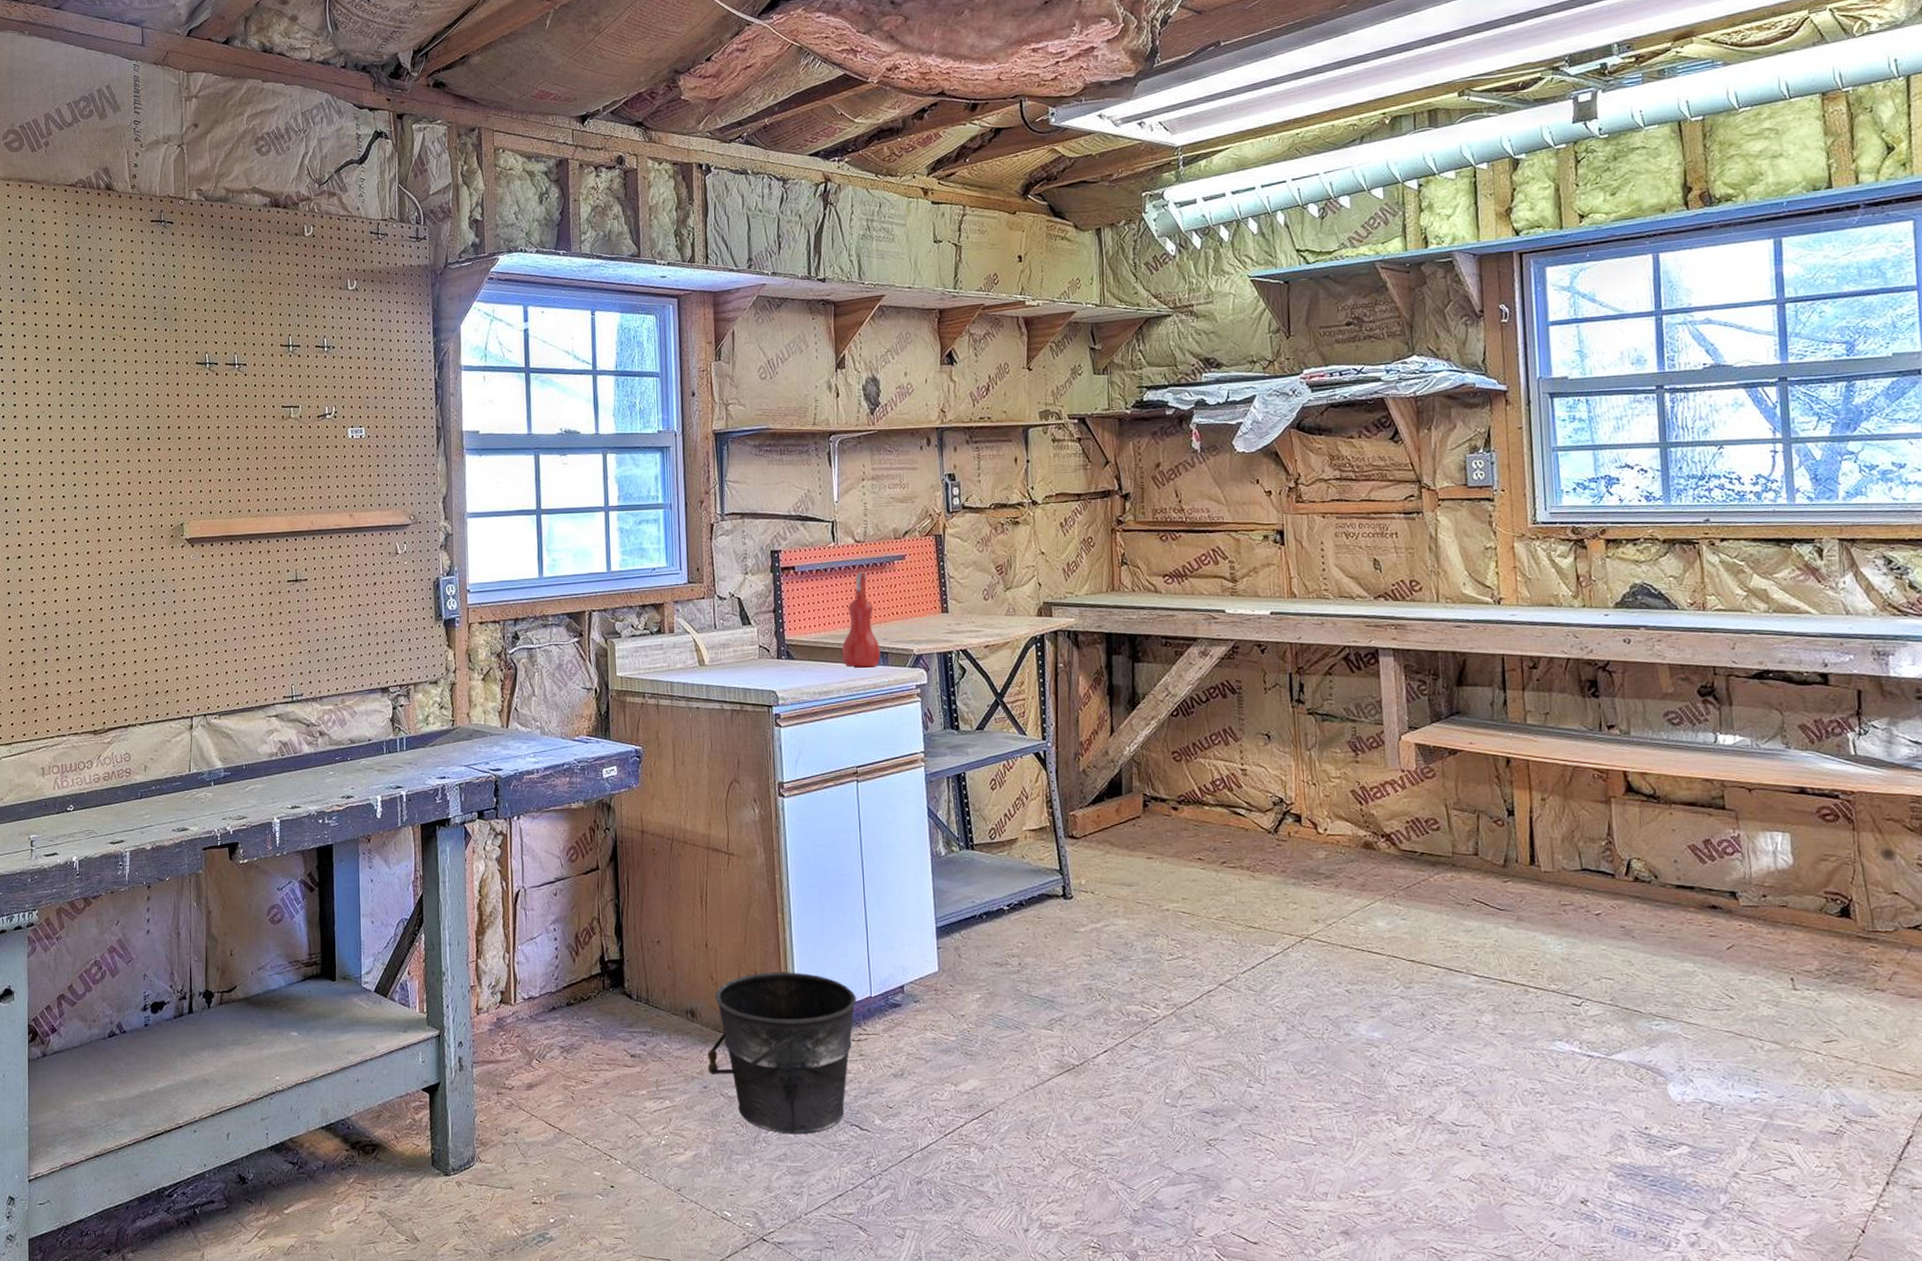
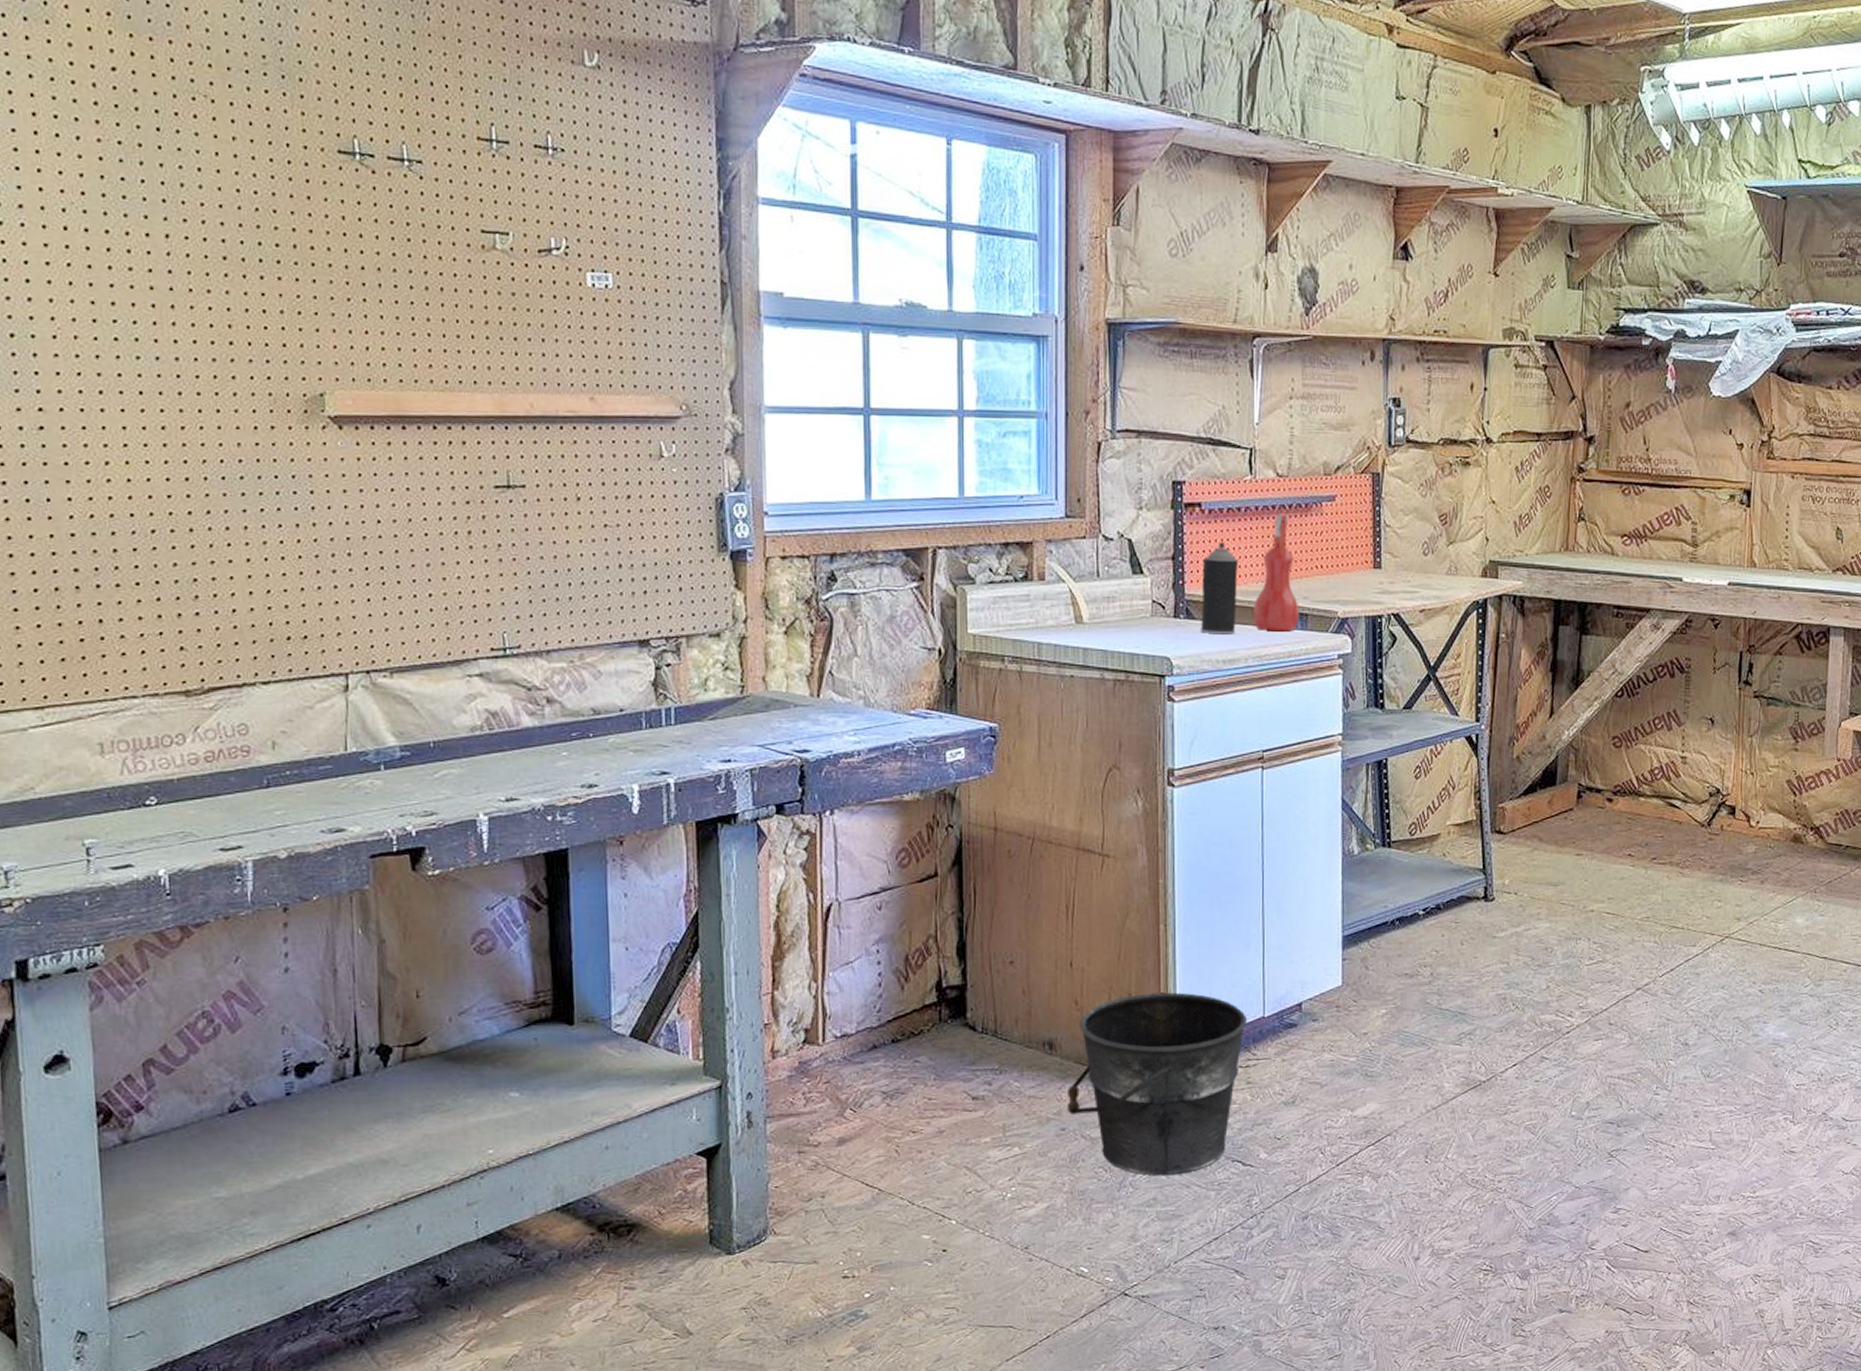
spray can: none [798,596,828,671] -> present [1200,541,1239,635]

